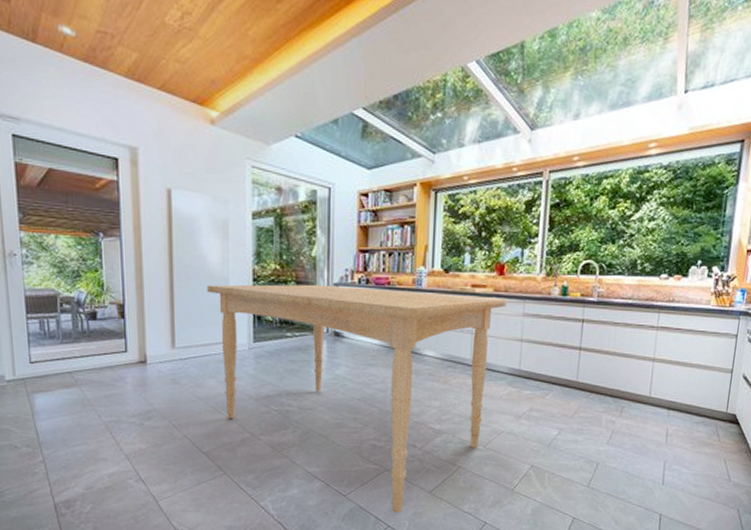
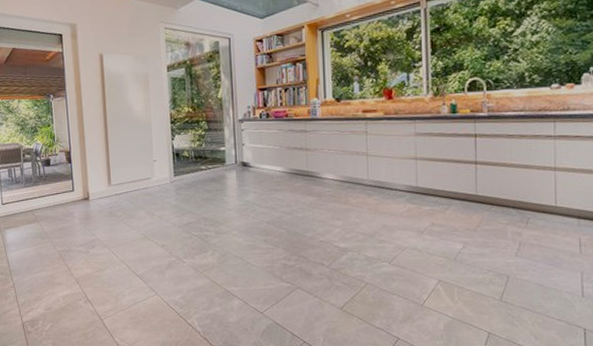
dining table: present [207,284,507,513] -> none [134,120,397,329]

